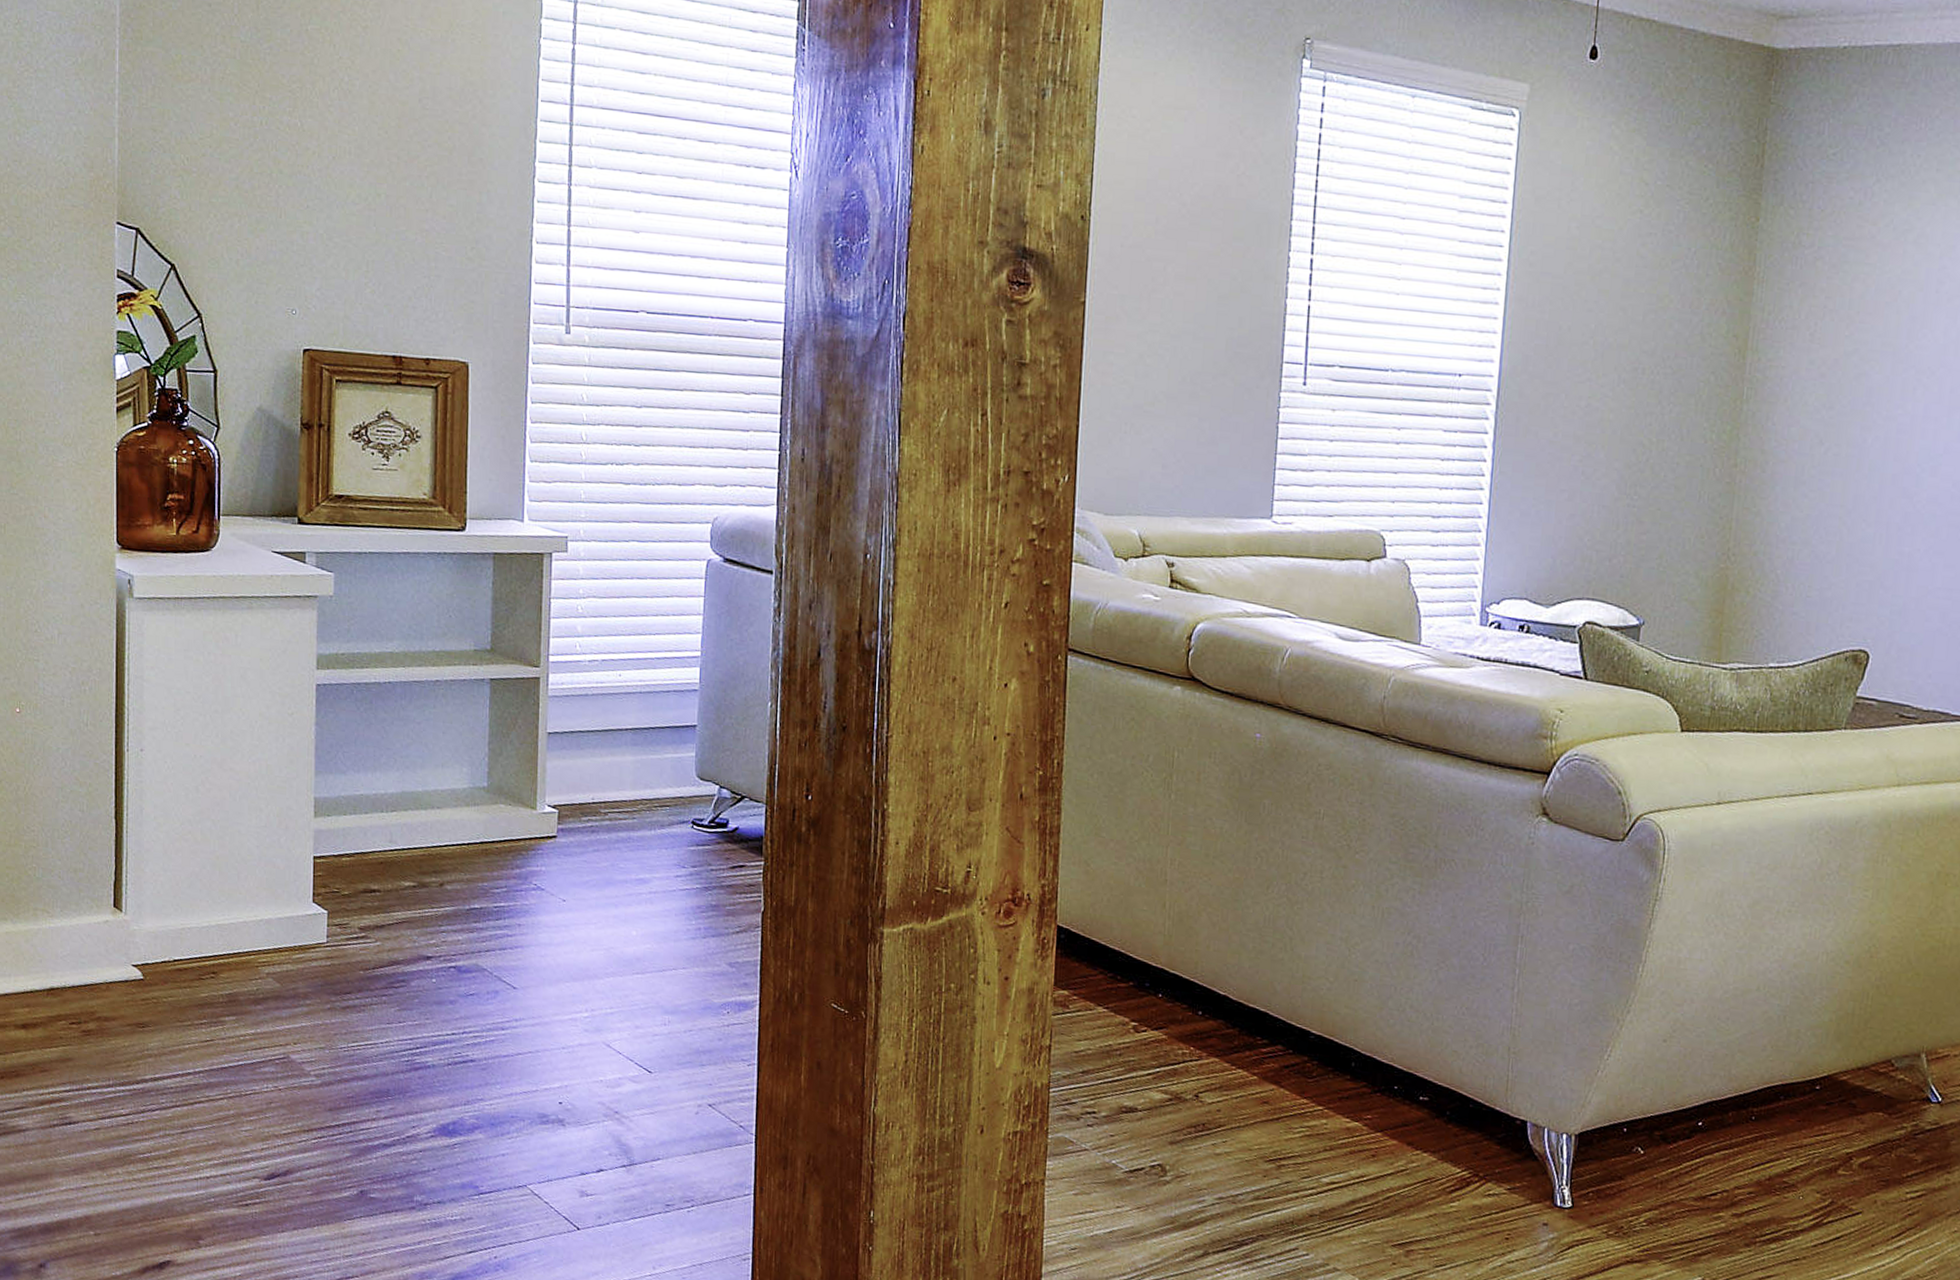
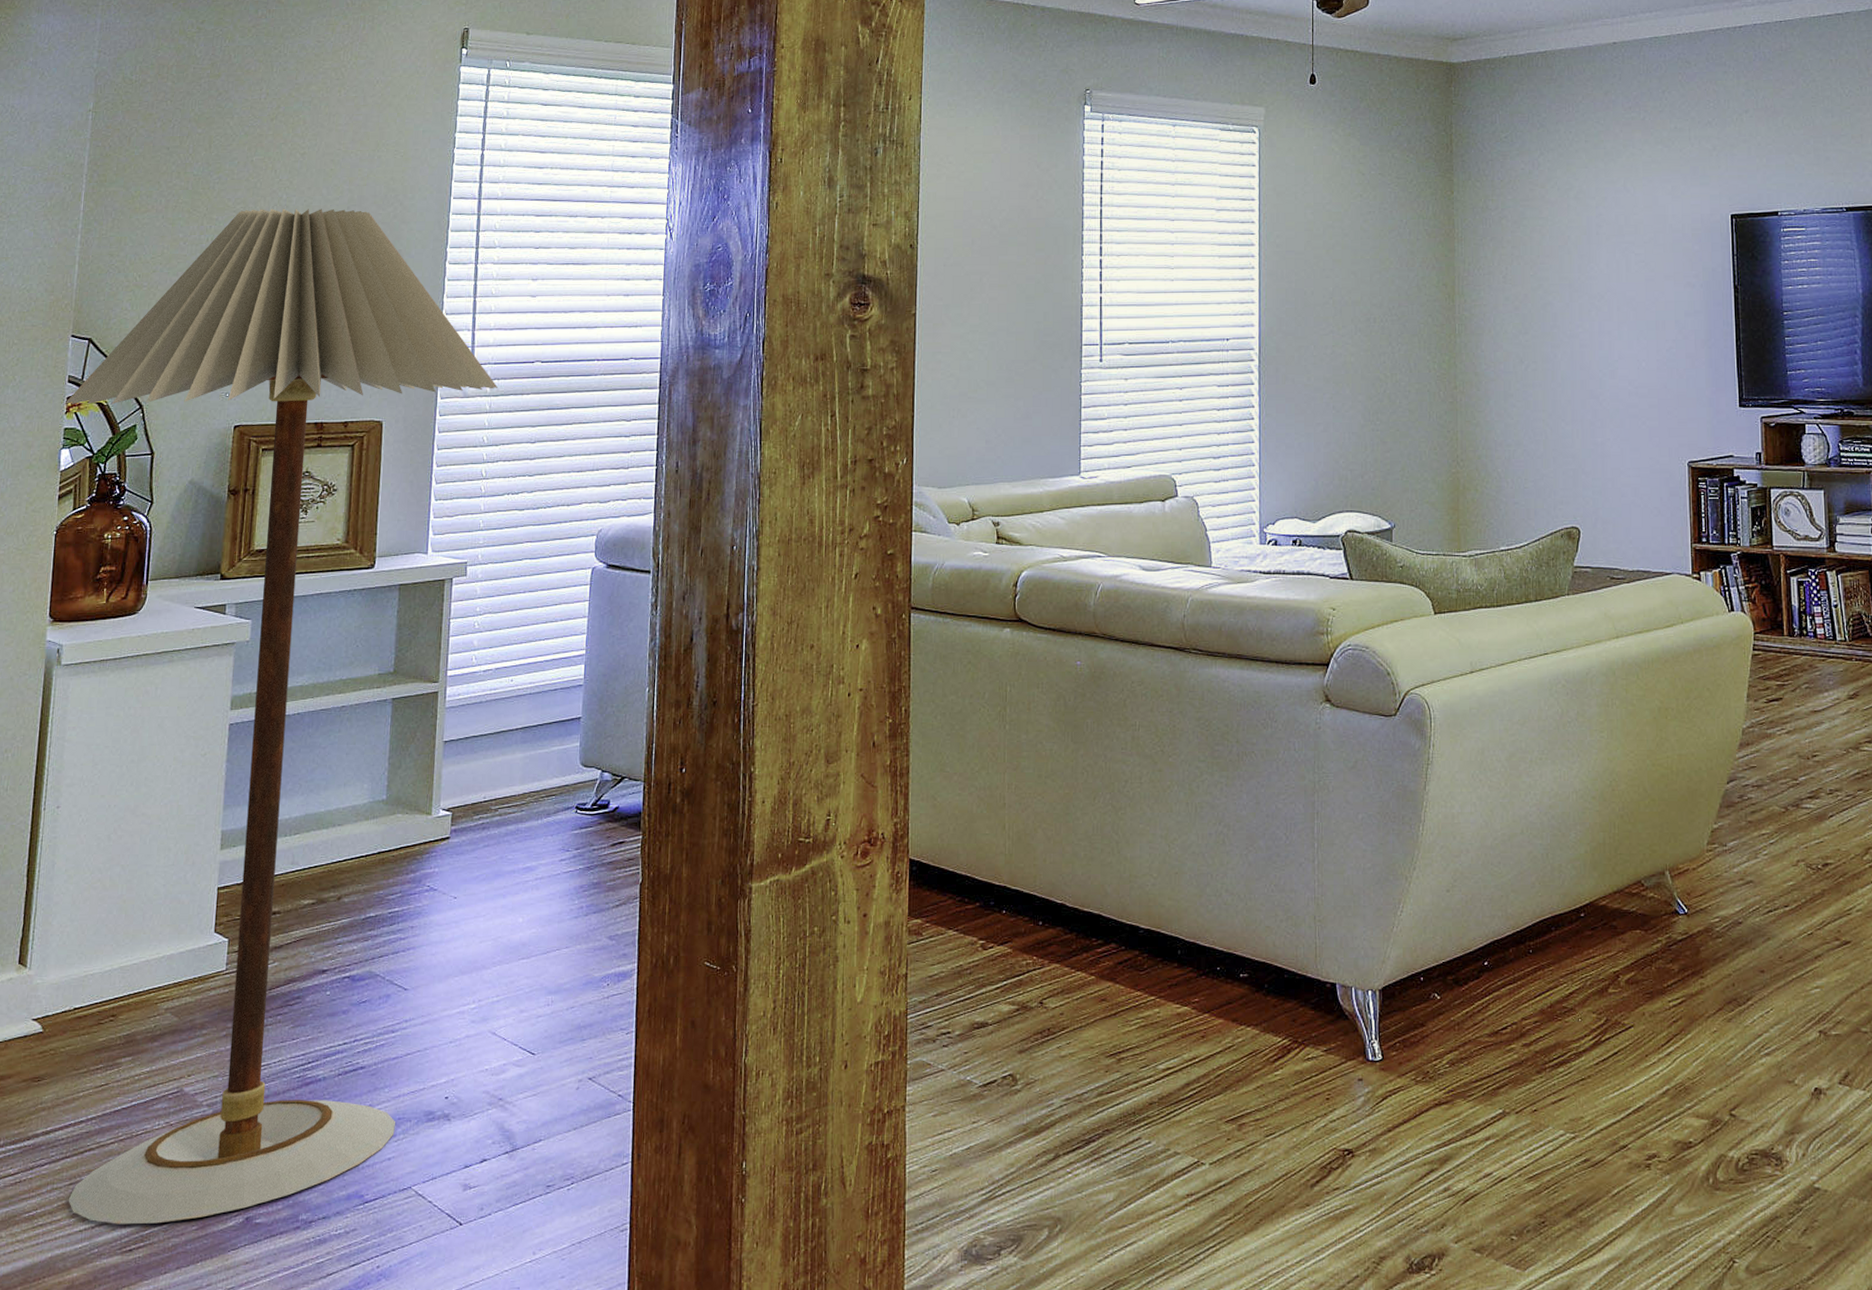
floor lamp: none [115,90,598,1185] -> present [64,208,499,1225]

